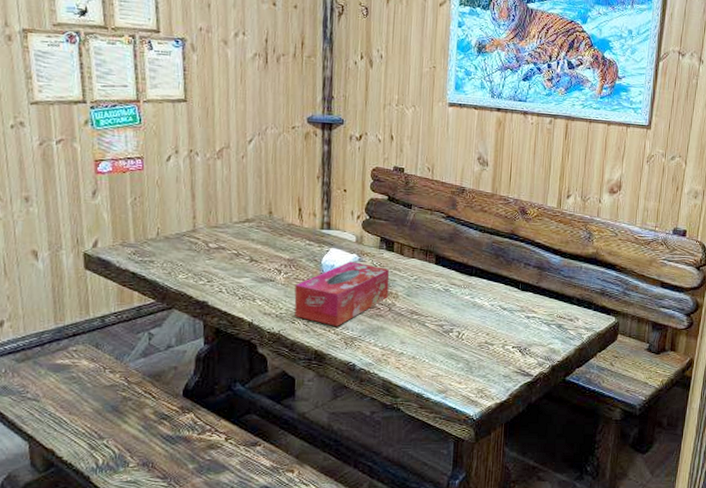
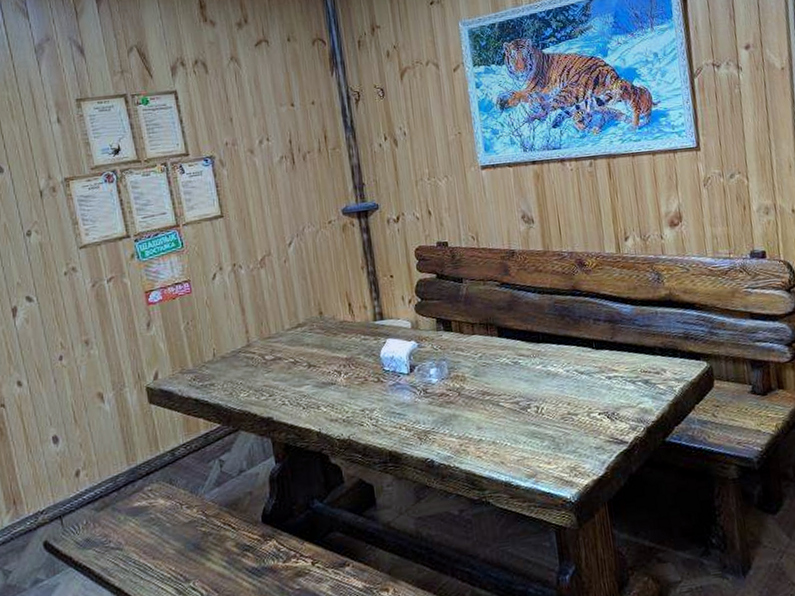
tissue box: present [294,261,390,326] -> none [357,349,456,422]

